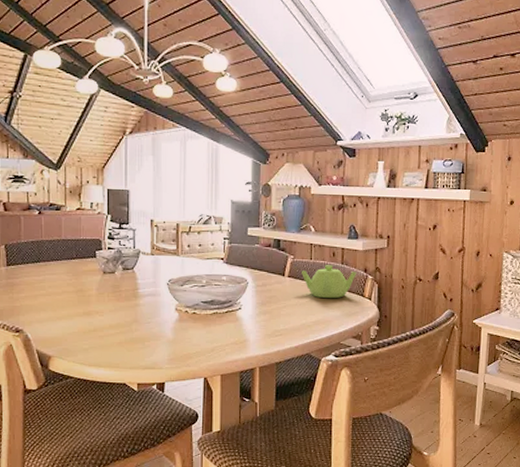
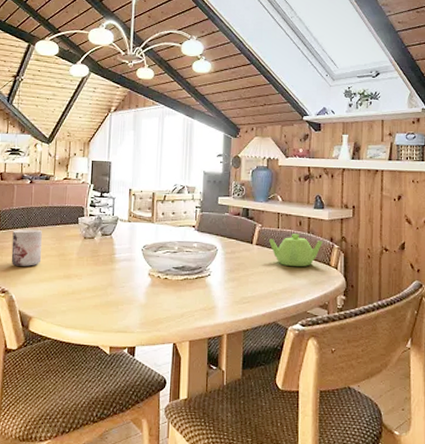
mug: none [23,264,58,304] -> present [11,229,42,266]

